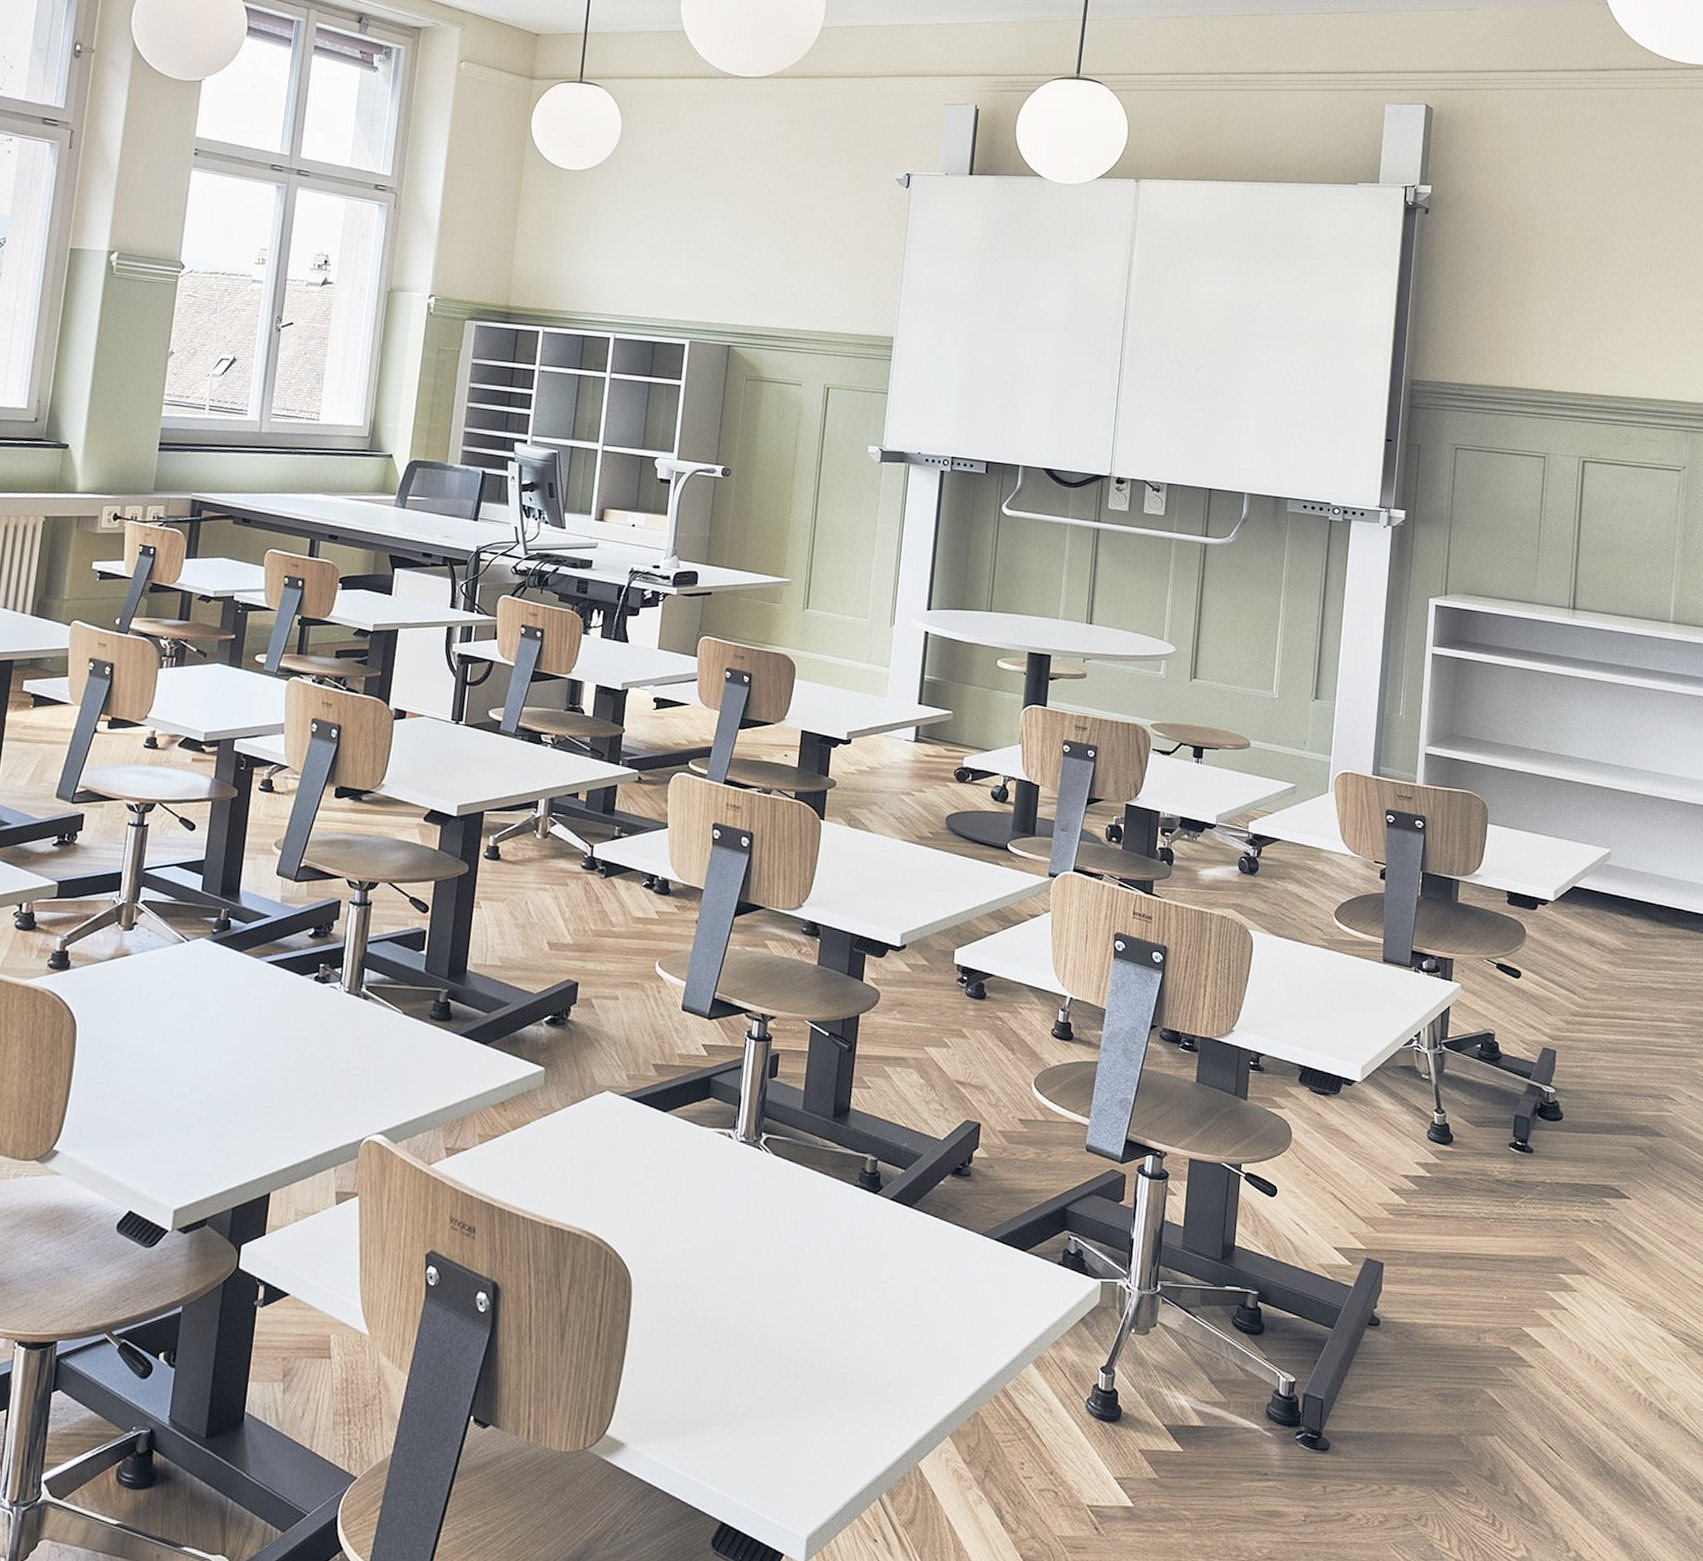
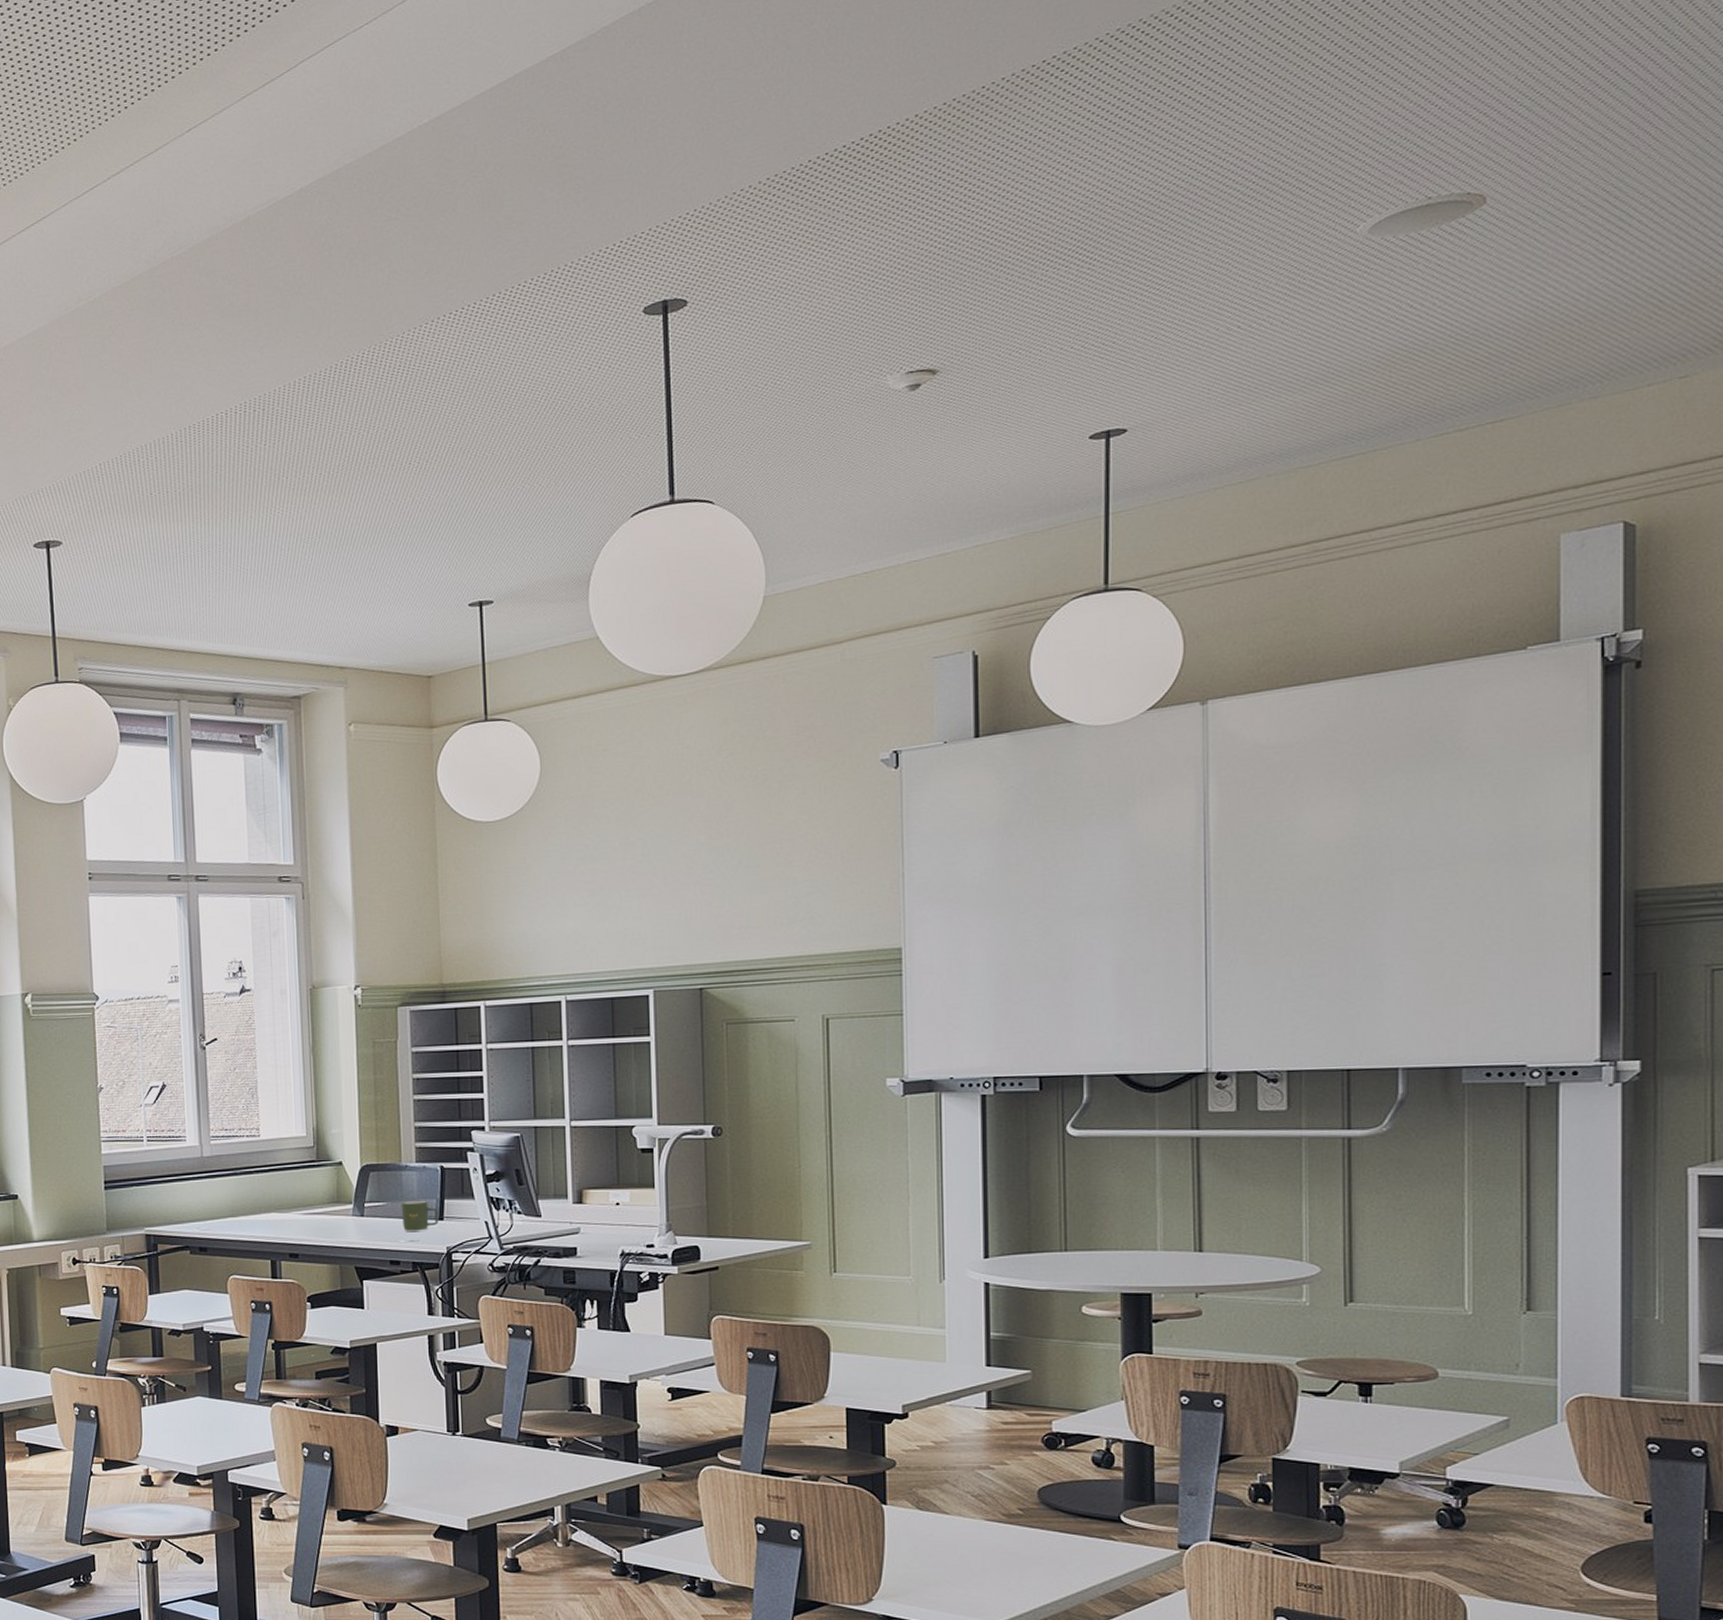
mug: none [439,499,474,529] -> present [401,1201,439,1232]

